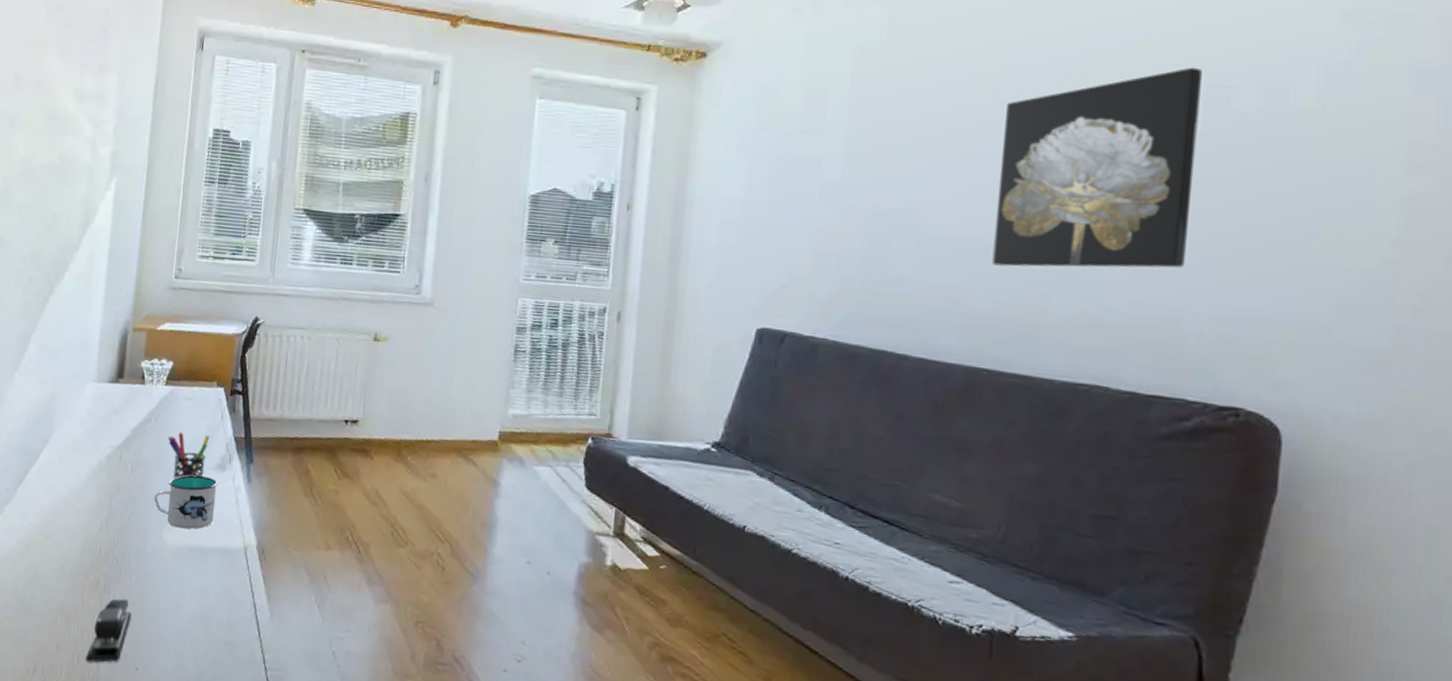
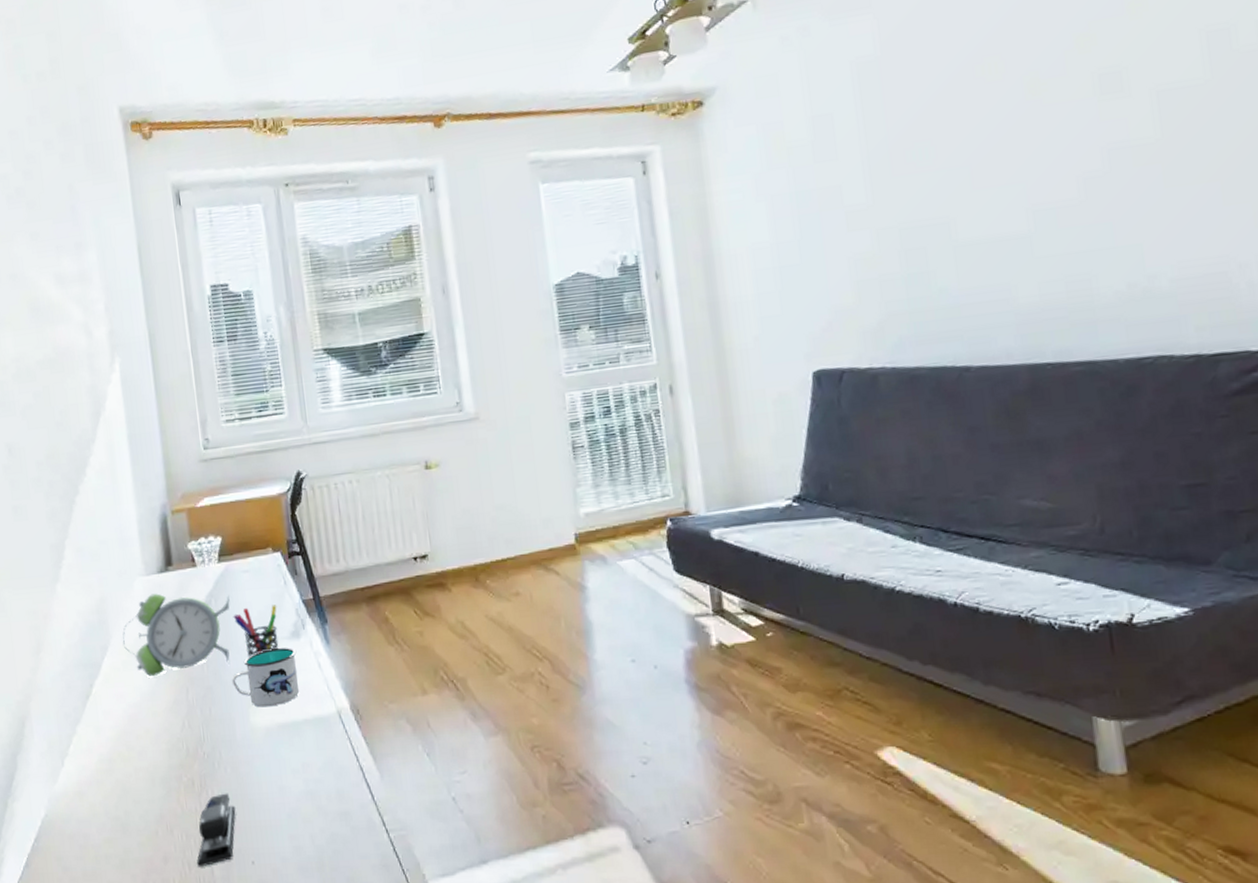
alarm clock: none [62,400,169,480] -> present [122,593,230,676]
wall art: present [992,67,1202,268] -> none [1014,15,1221,257]

